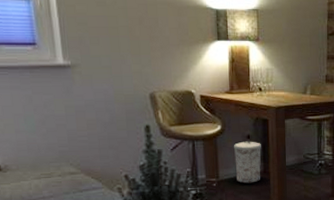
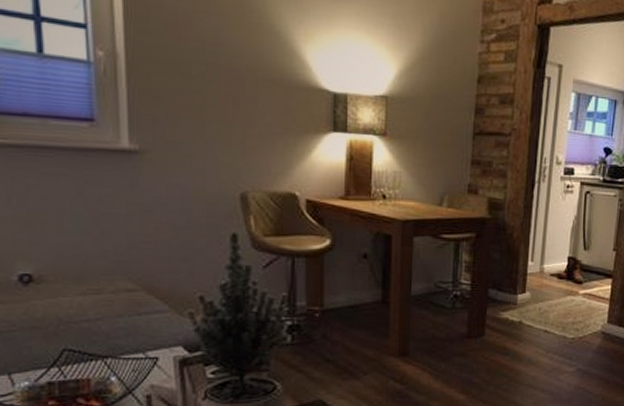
trash can: present [233,141,261,184] -> none [344,261,381,315]

